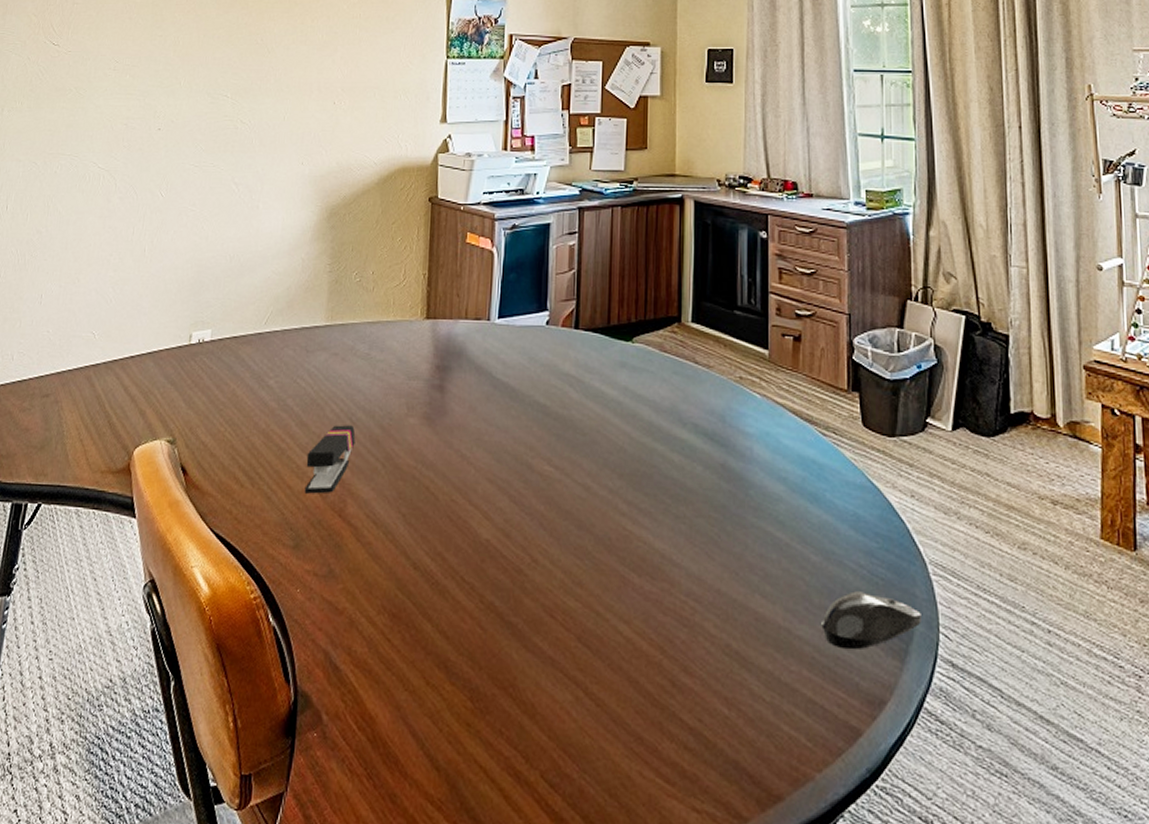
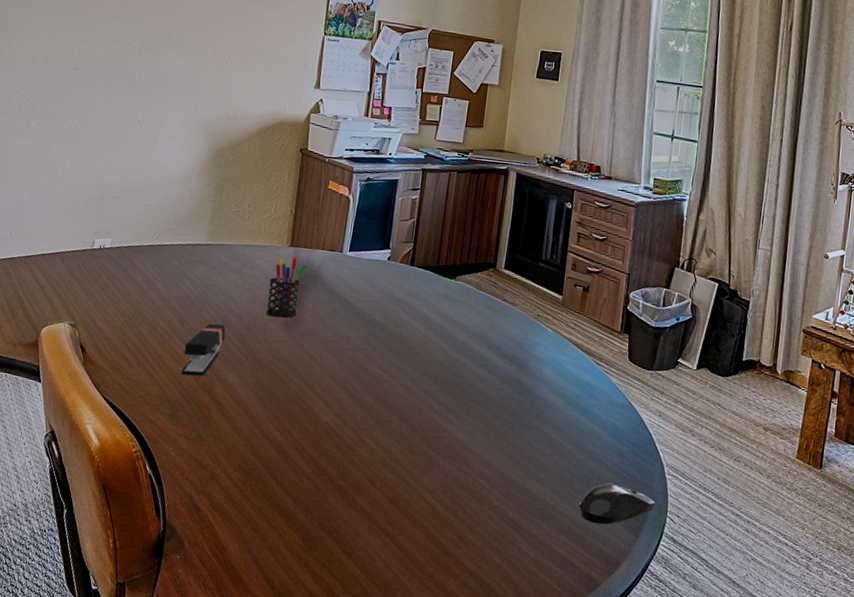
pen holder: none [403,331,448,410] -> present [266,257,307,319]

